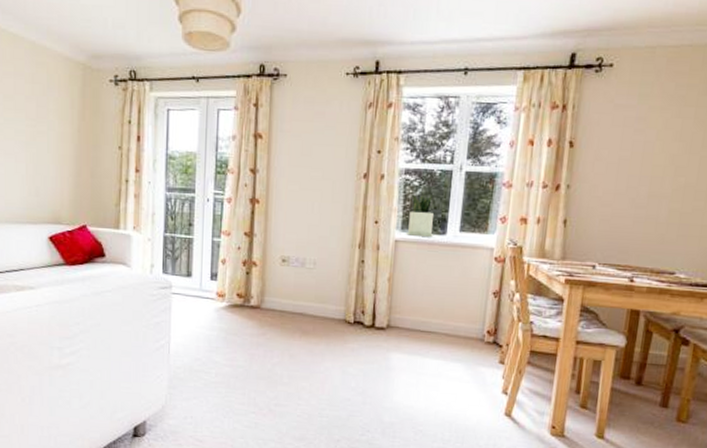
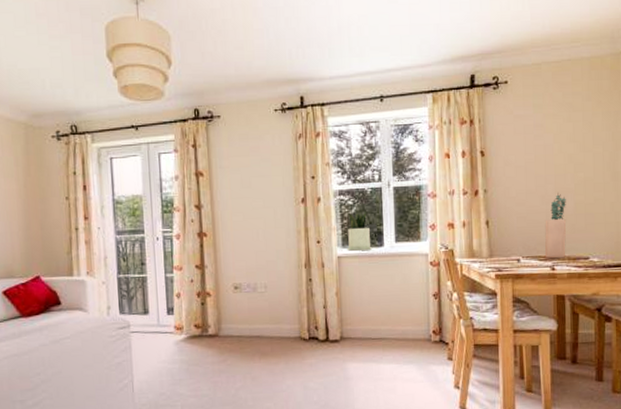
vase: none [624,196,660,270] -> present [544,192,567,259]

